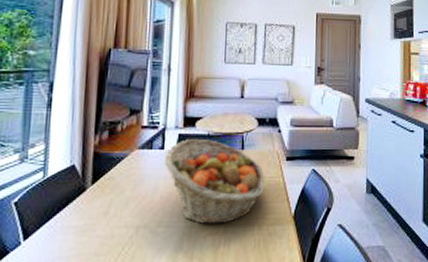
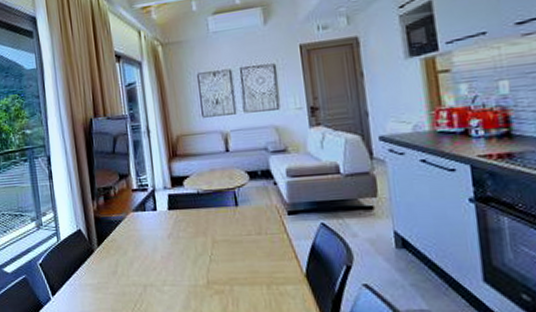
fruit basket: present [164,138,266,224] -> none [158,197,269,283]

